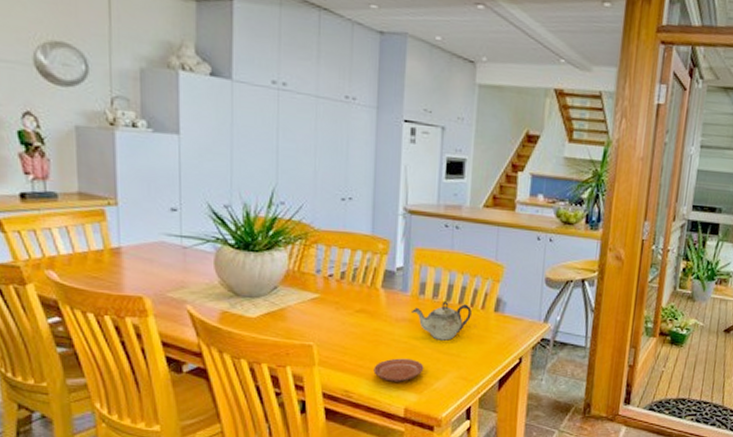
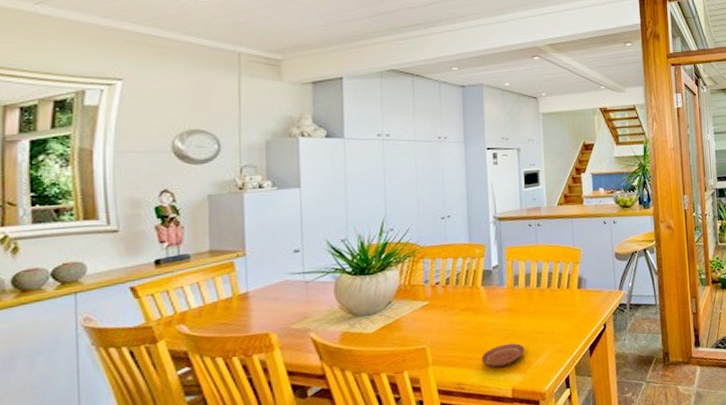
teapot: present [412,302,472,341] -> none [509,287,559,322]

